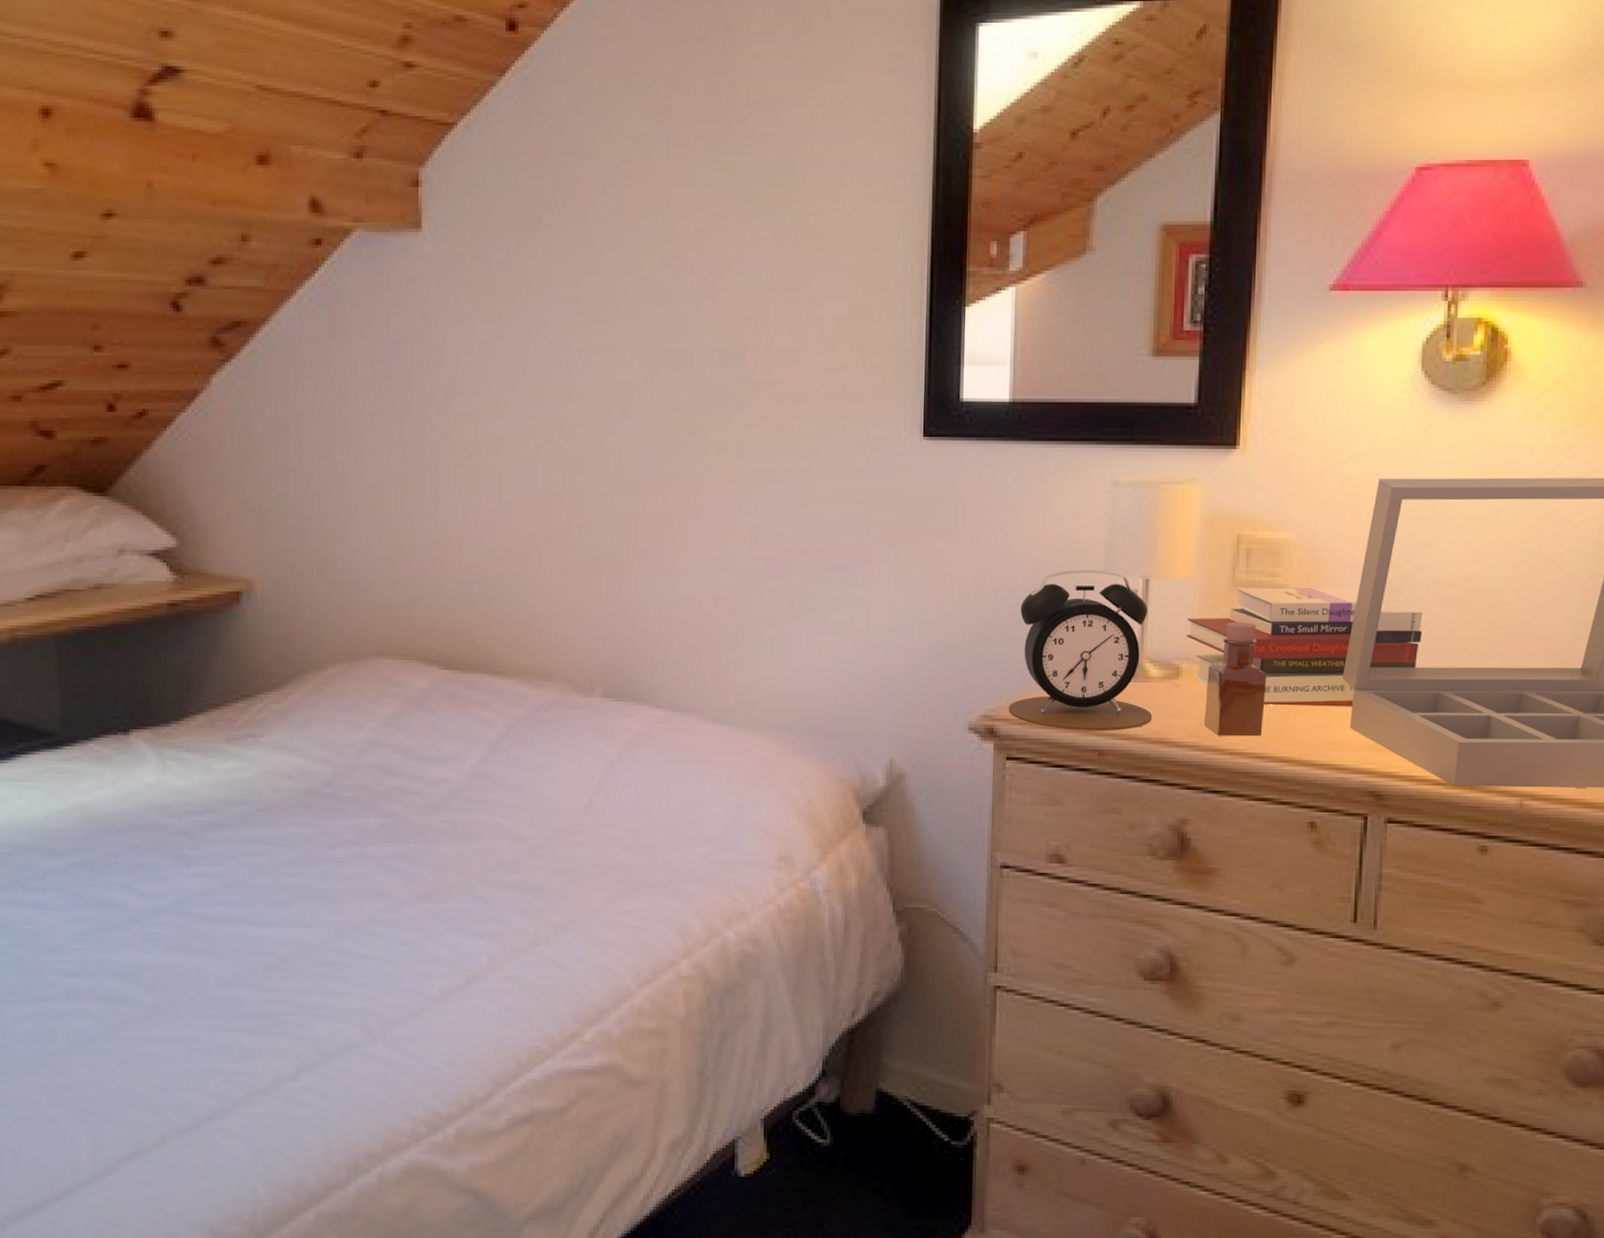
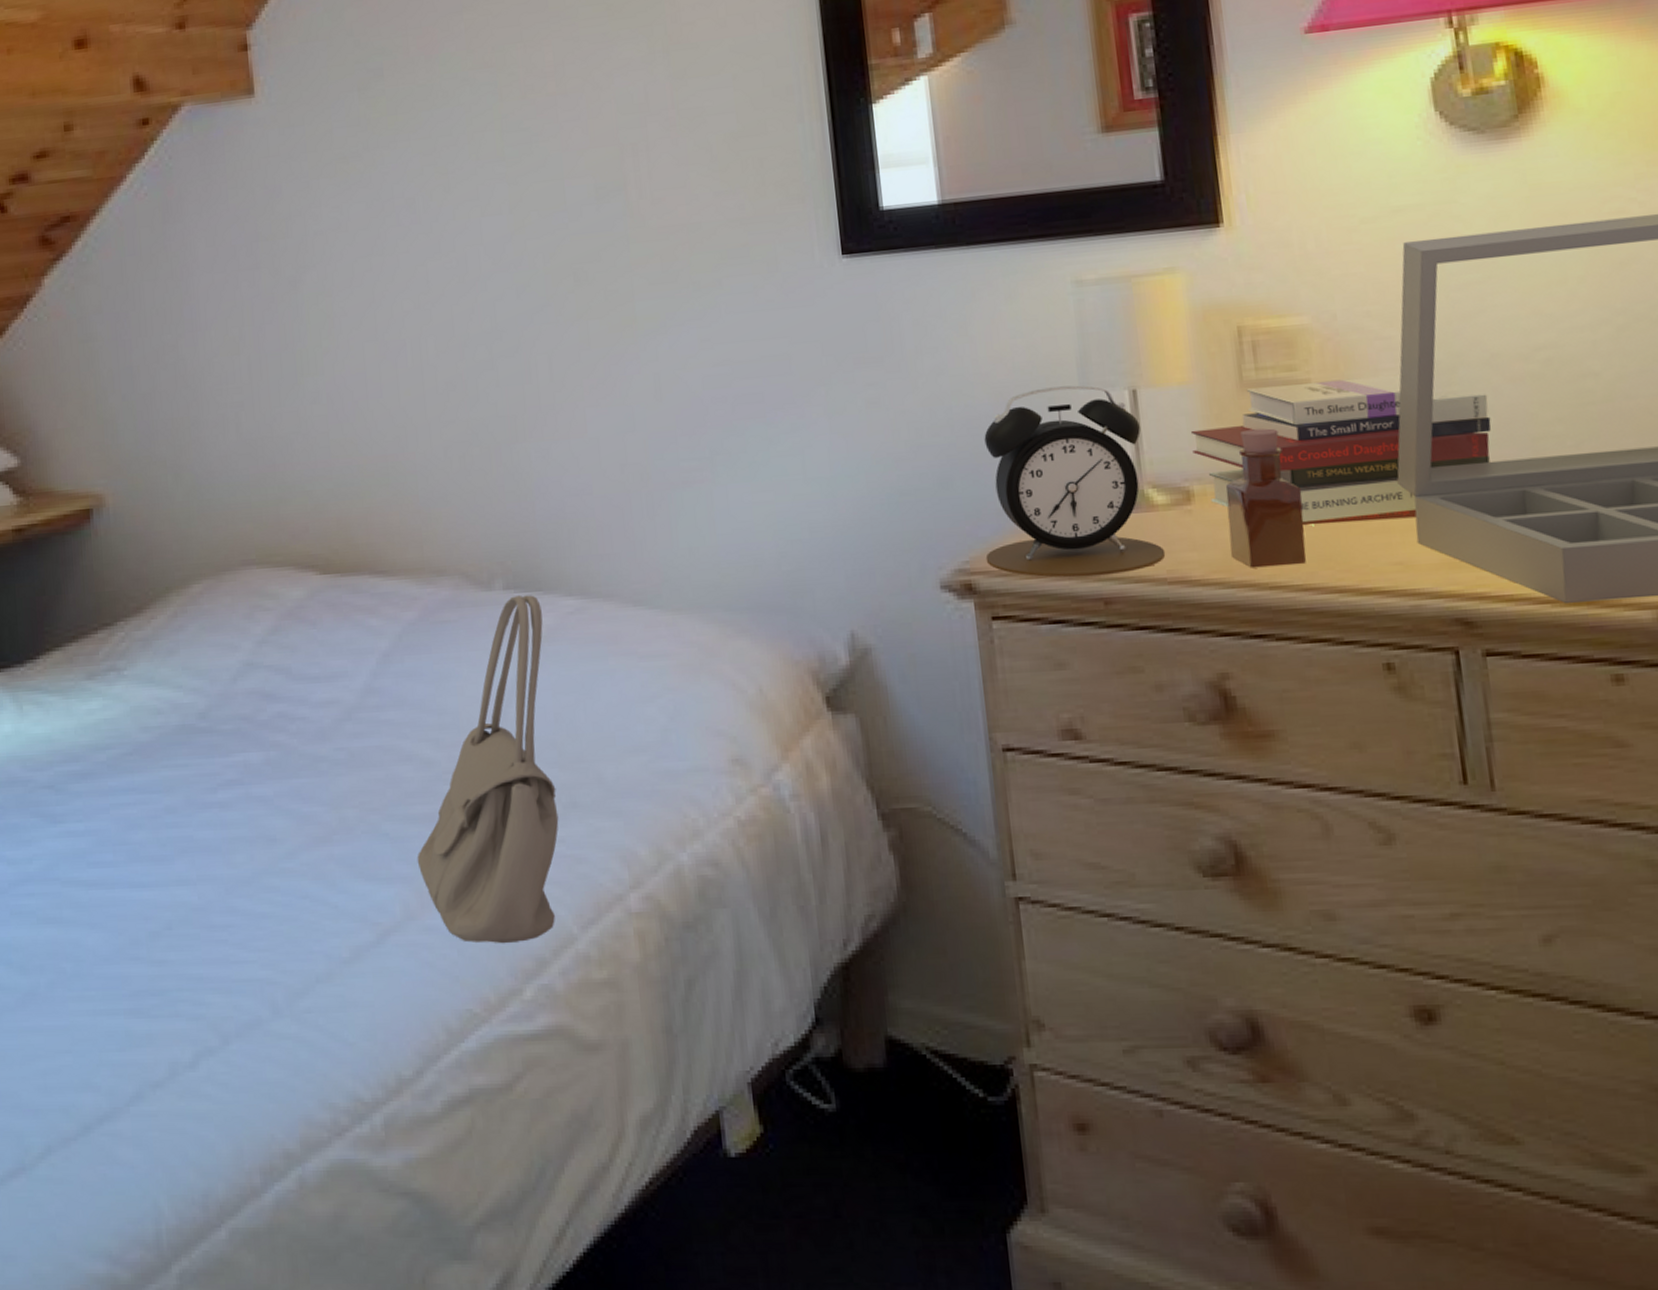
handbag: none [504,703,633,995] -> present [417,594,559,944]

